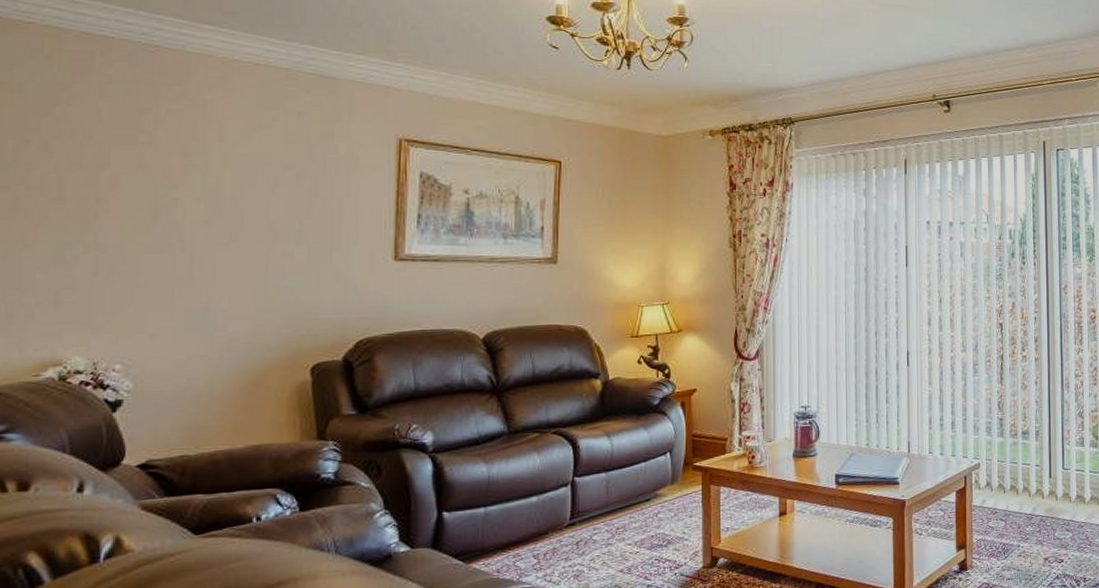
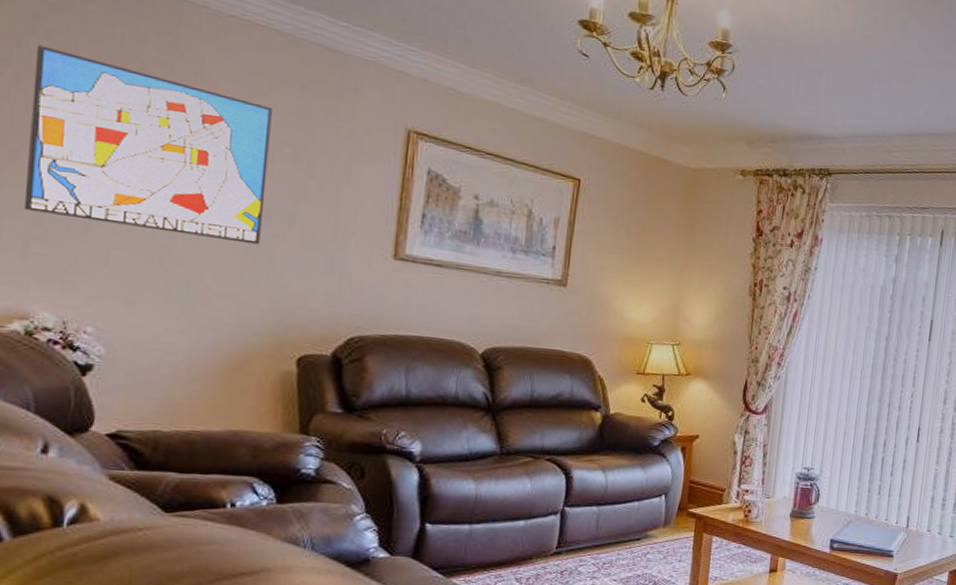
wall art: none [54,112,275,266] -> present [23,45,272,245]

